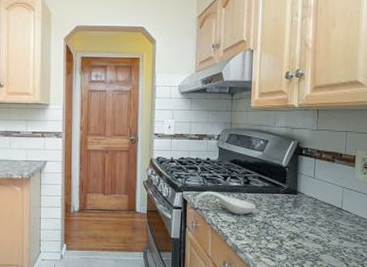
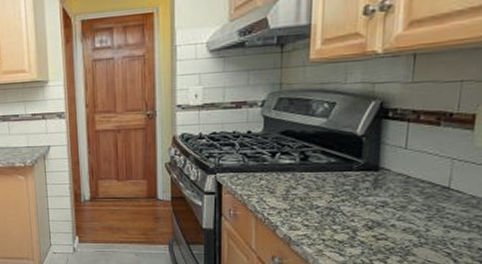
spoon rest: present [194,191,256,215] -> none [231,171,318,199]

